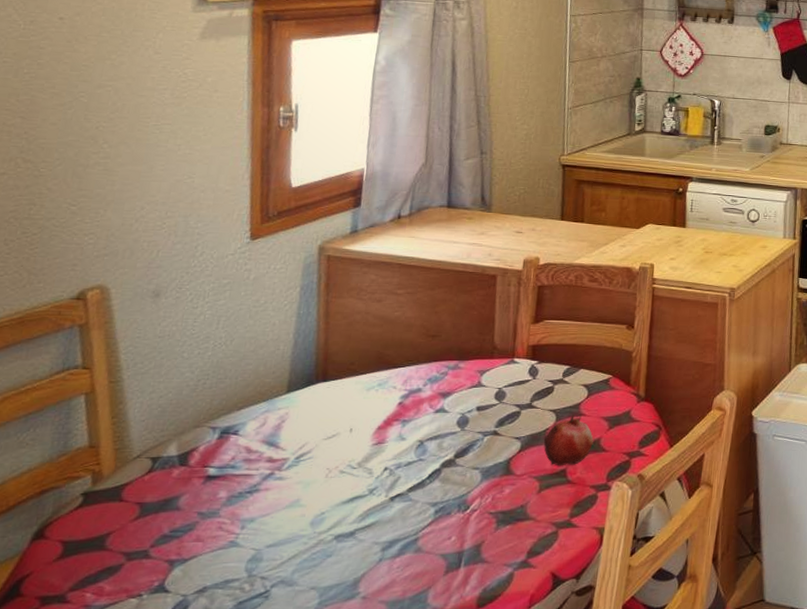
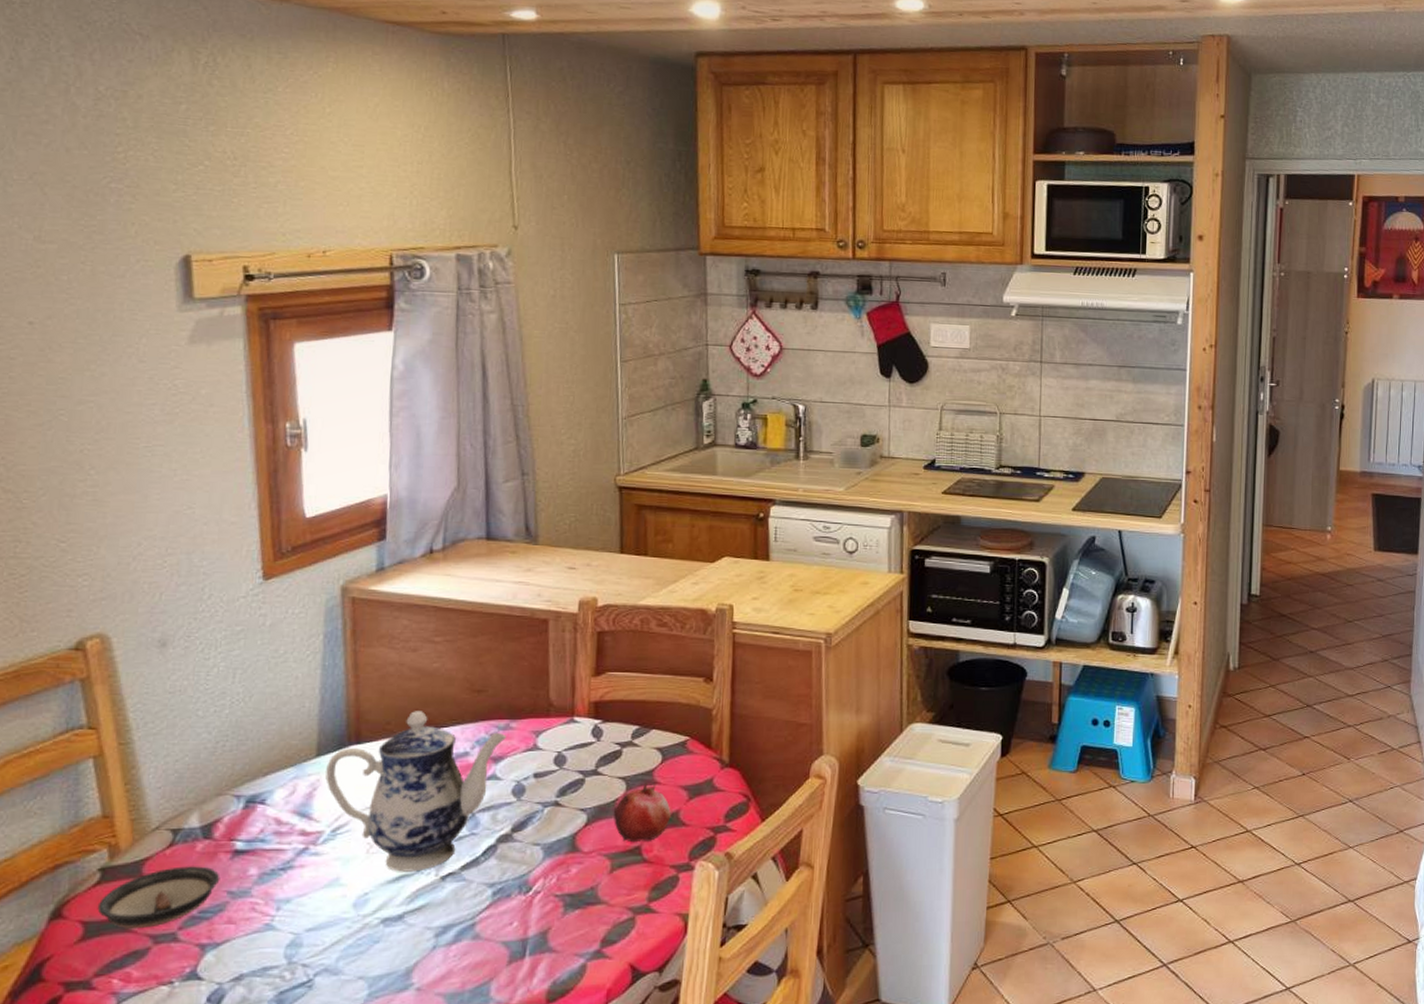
saucer: none [77,490,193,547] -> present [97,866,220,928]
teapot: none [293,353,456,494] -> present [325,711,507,872]

